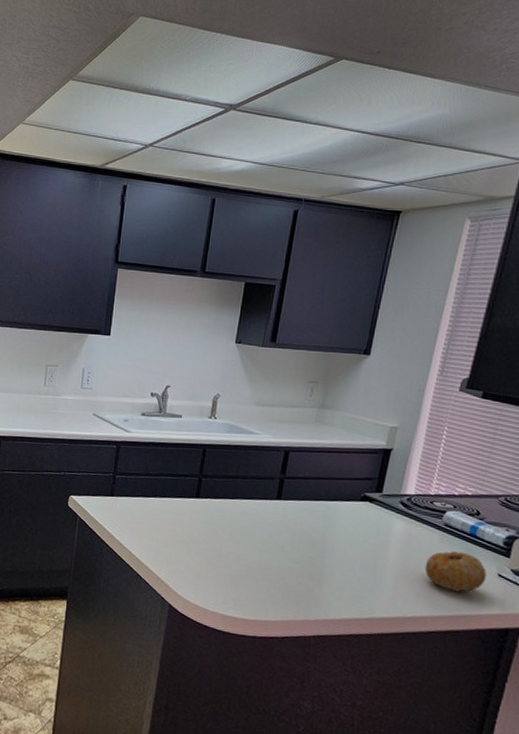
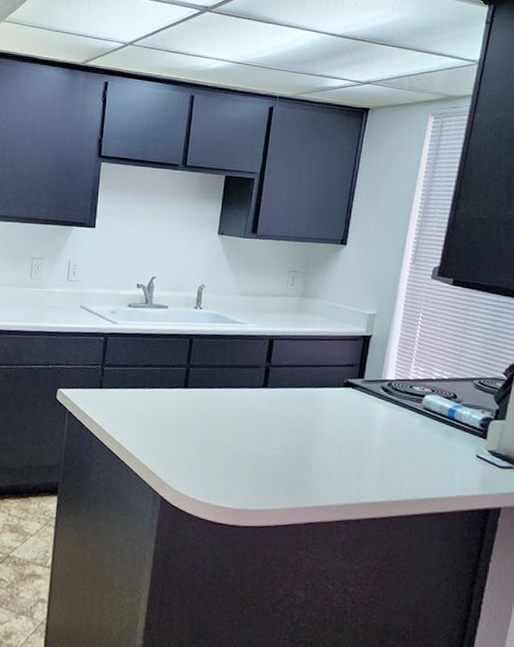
fruit: present [425,551,487,592] -> none [407,434,467,474]

